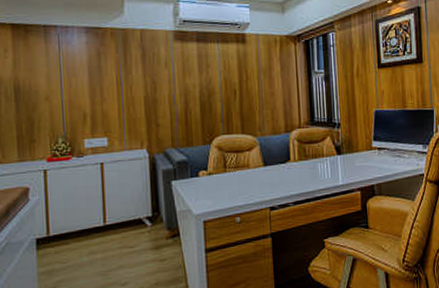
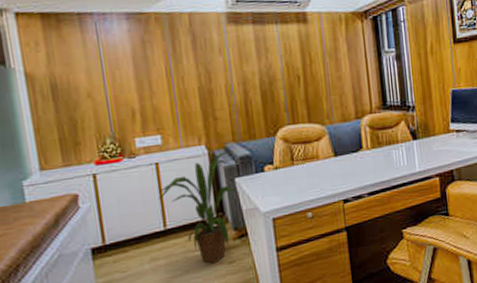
house plant: none [101,155,174,260] -> present [159,151,239,264]

